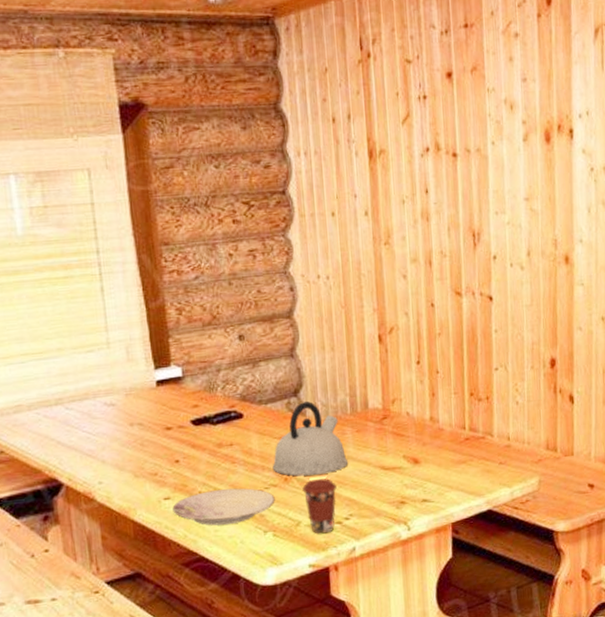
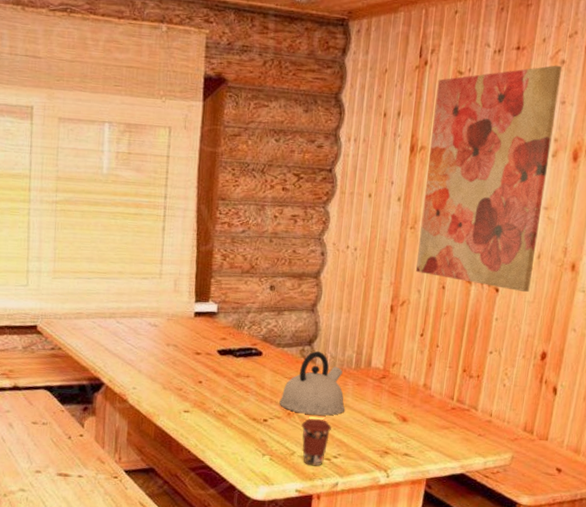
plate: present [172,488,275,526] -> none [189,411,277,443]
wall art: none [385,39,525,296] -> present [416,65,562,293]

